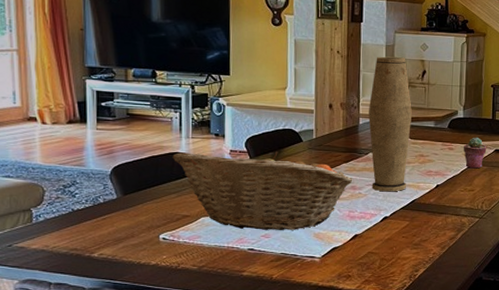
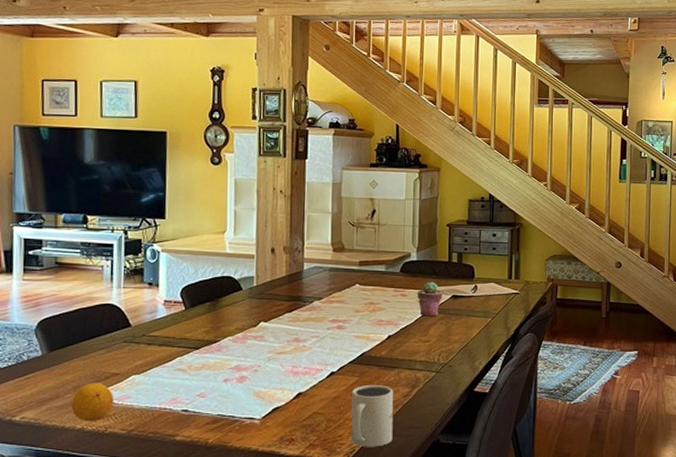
fruit: none [146,223,186,259] -> present [72,382,114,422]
fruit basket: present [172,152,353,230] -> none [102,301,297,389]
vase: present [368,56,412,192] -> none [314,195,361,344]
mug: none [402,228,441,283] -> present [350,384,394,448]

